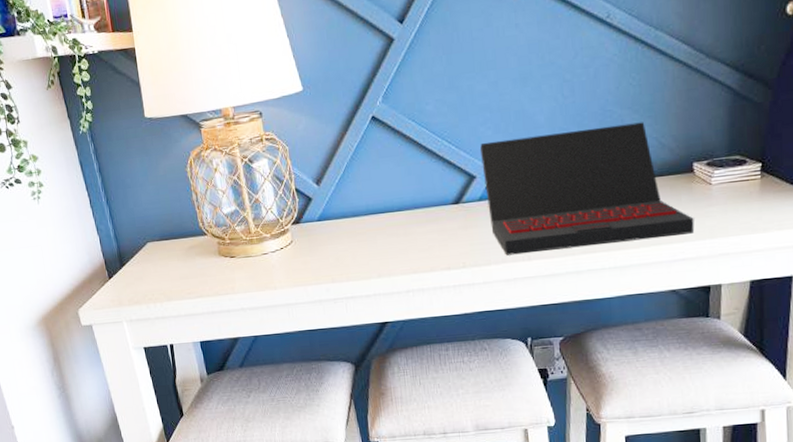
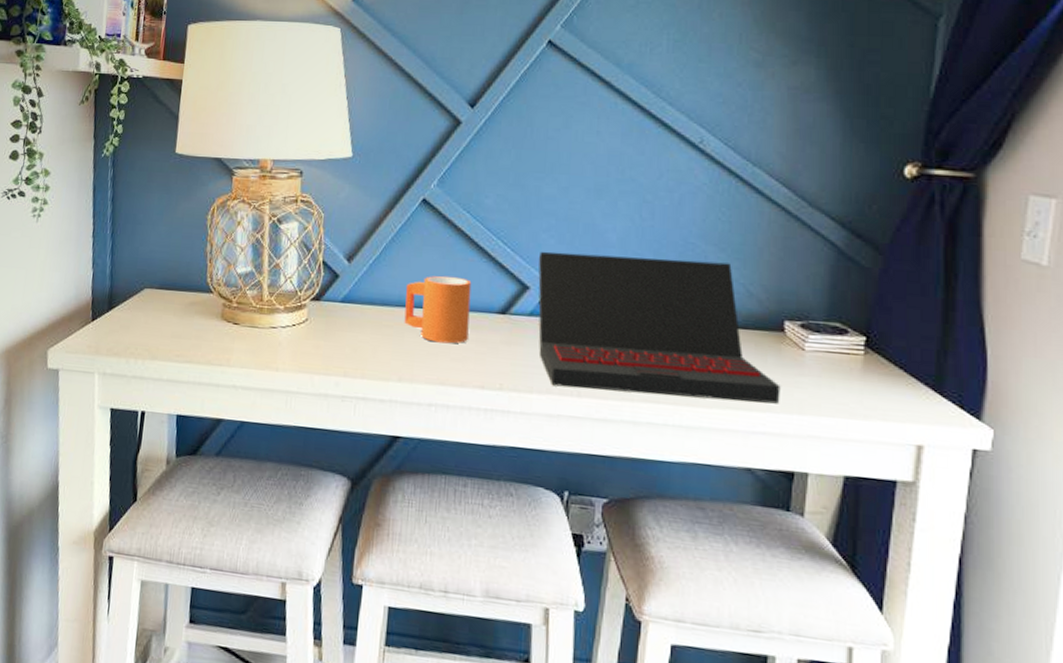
mug: none [370,179,431,239] -> present [404,275,472,344]

